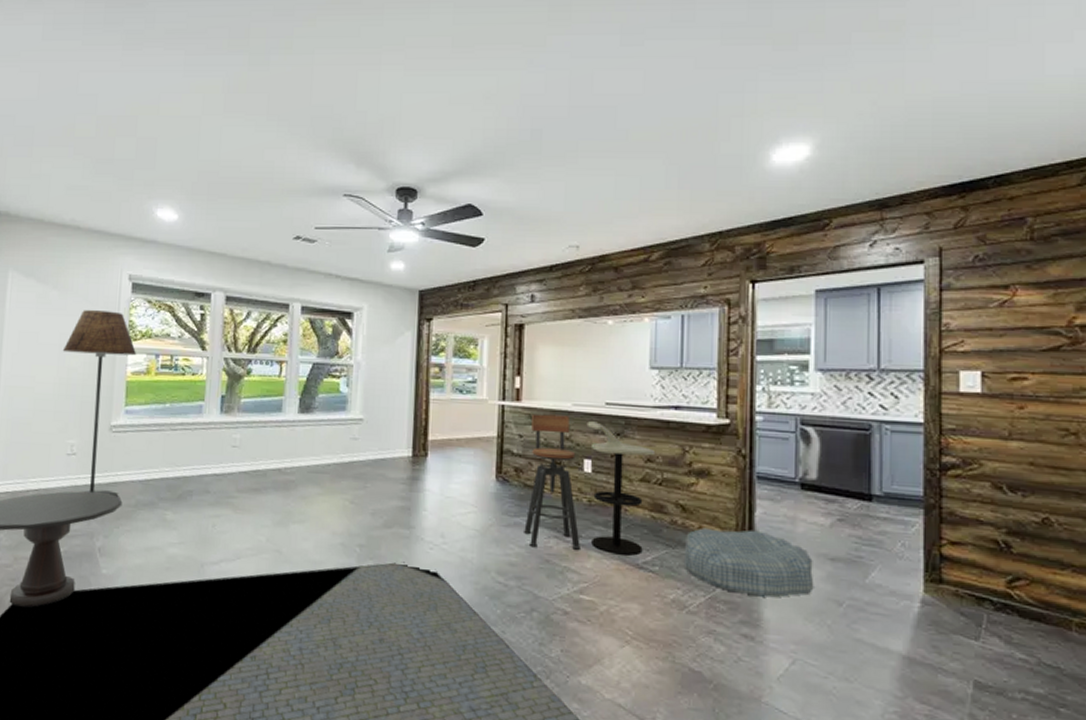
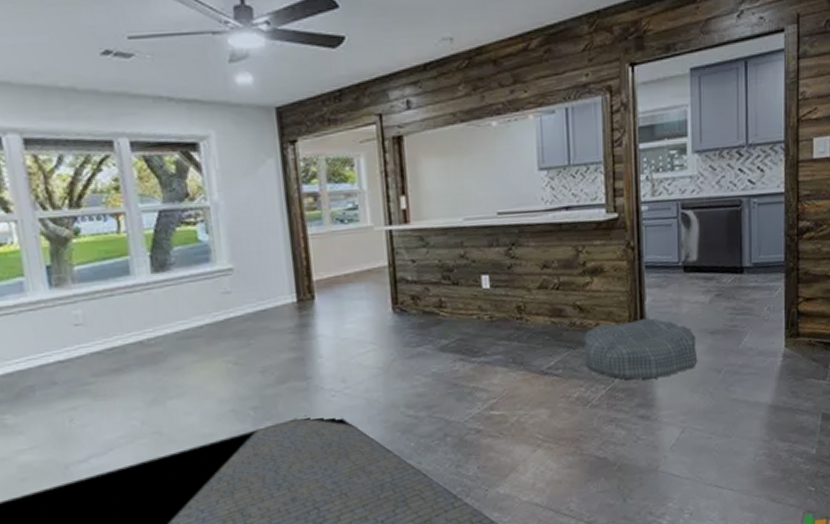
bar stool: present [524,413,580,551] -> none [423,232,486,375]
bar stool: present [586,421,656,556] -> none [480,234,551,366]

